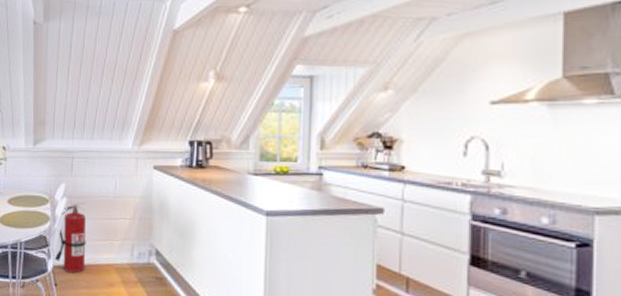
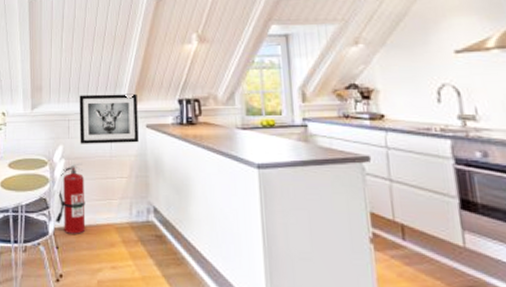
wall art: none [83,132,146,184] -> present [79,93,139,144]

